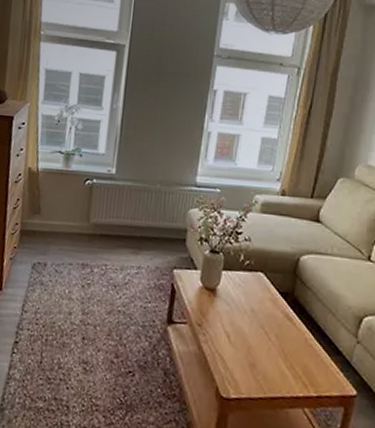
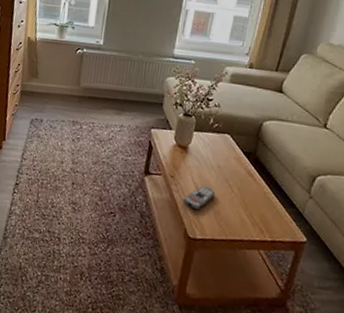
remote control: none [212,333,249,364] -> present [182,185,215,210]

